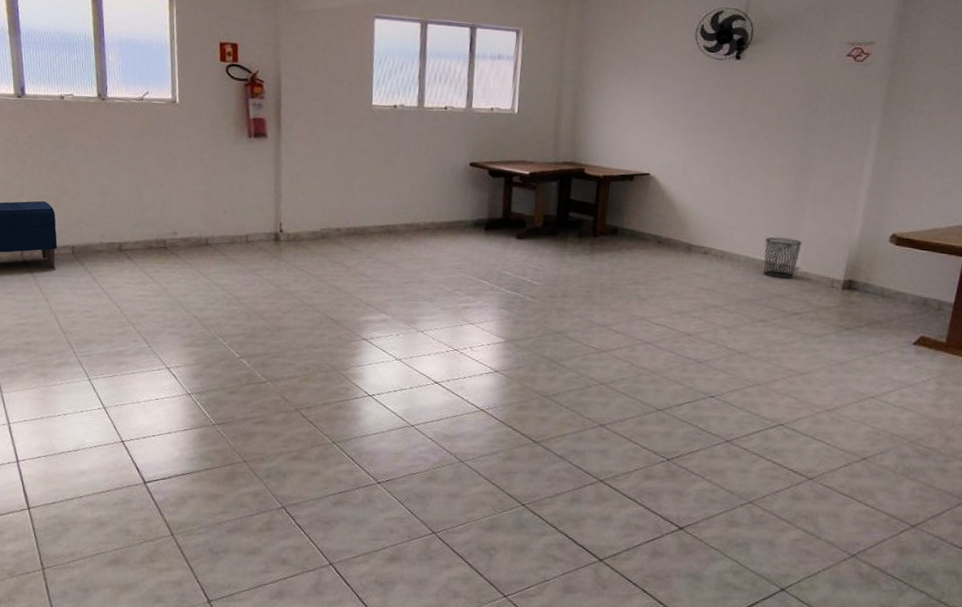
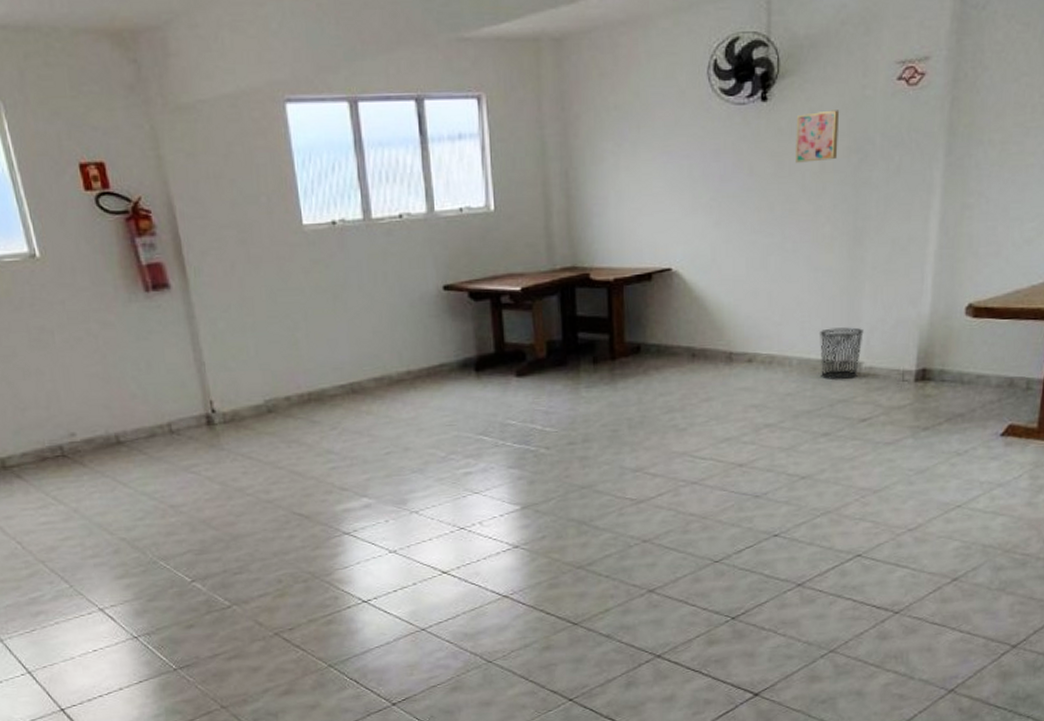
wall art: none [759,72,798,109] -> present [796,110,840,163]

